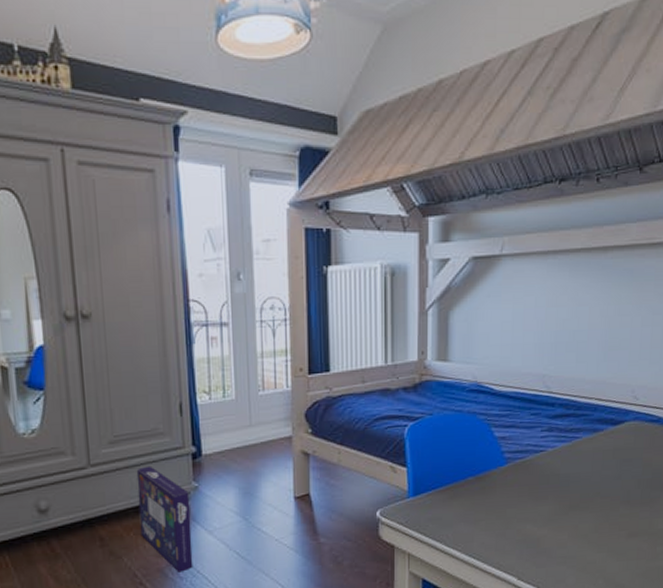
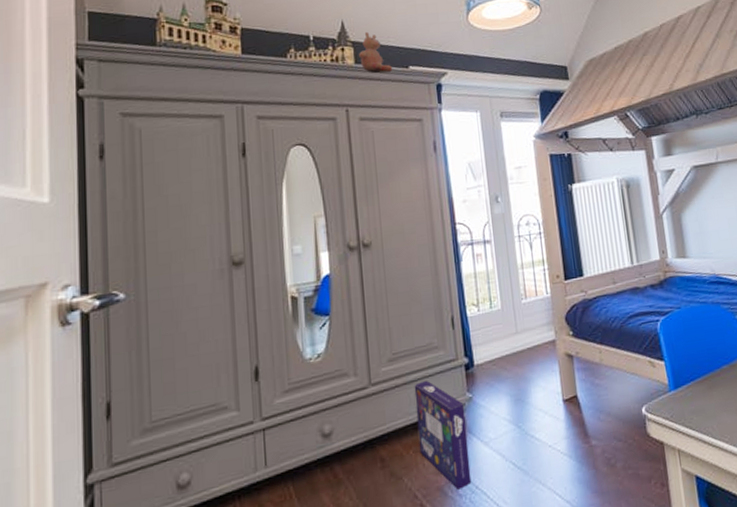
stuffed animal: none [75,46,120,105] -> present [358,32,393,73]

